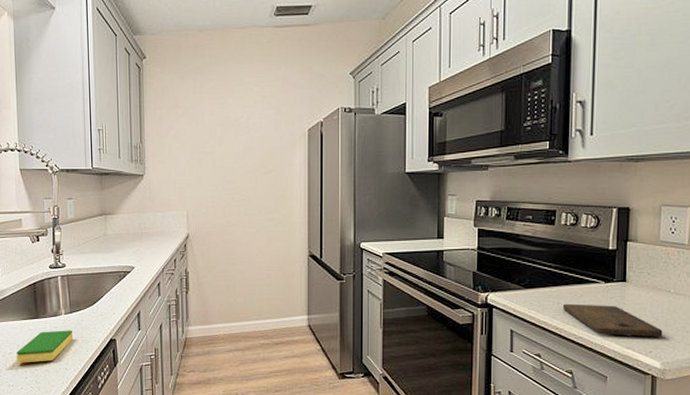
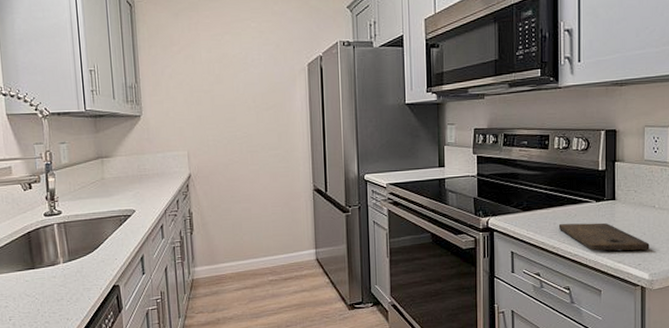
dish sponge: present [16,330,74,363] -> none [13,279,74,316]

